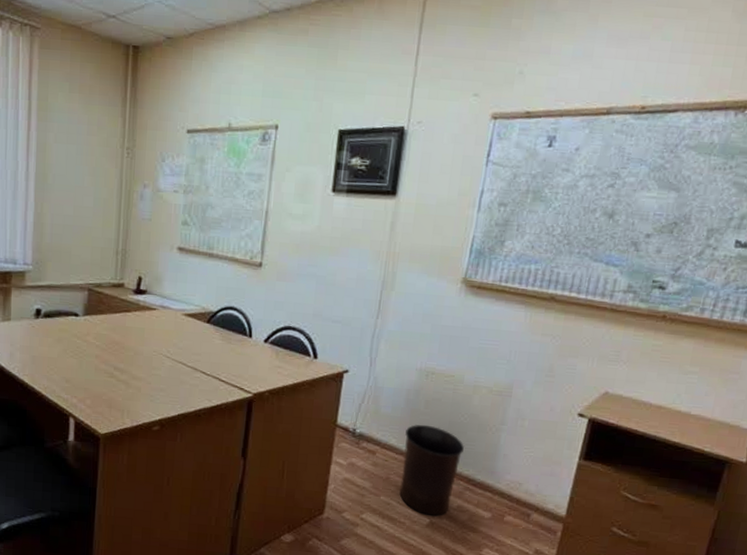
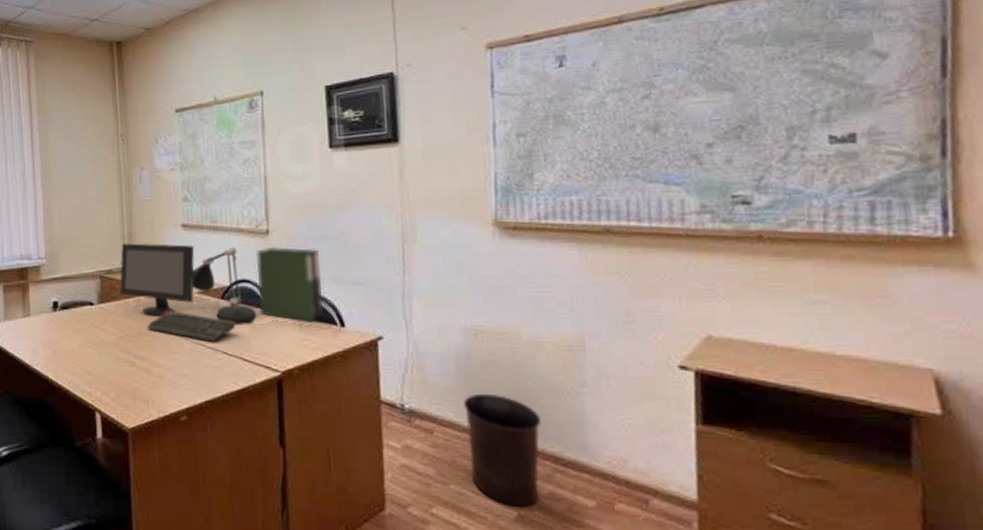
computer monitor: none [107,259,188,332] -> present [120,243,195,314]
computer keyboard: none [131,329,218,362] -> present [147,310,236,342]
desk lamp: none [180,275,238,350] -> present [192,246,256,325]
binder: none [241,278,305,353] -> present [256,246,325,324]

